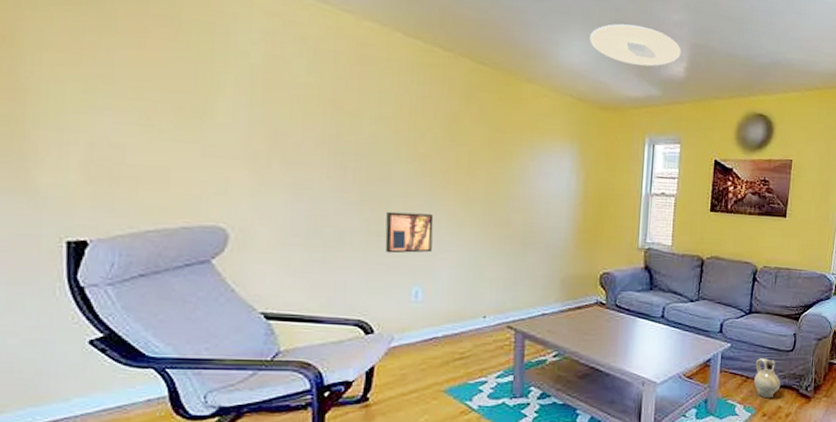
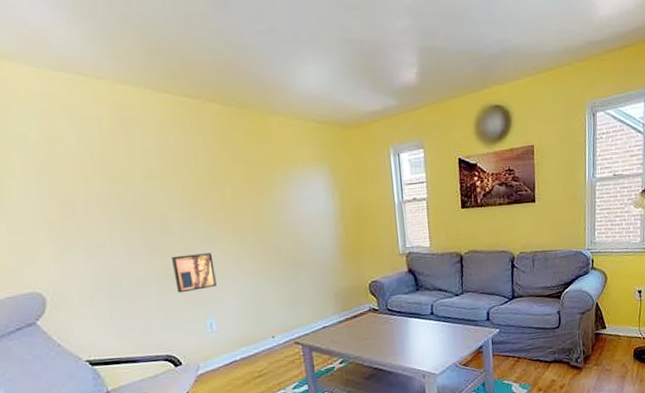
ceiling light: present [590,23,681,67] -> none [321,39,411,79]
ceramic jug: present [754,358,781,399] -> none [525,338,552,375]

